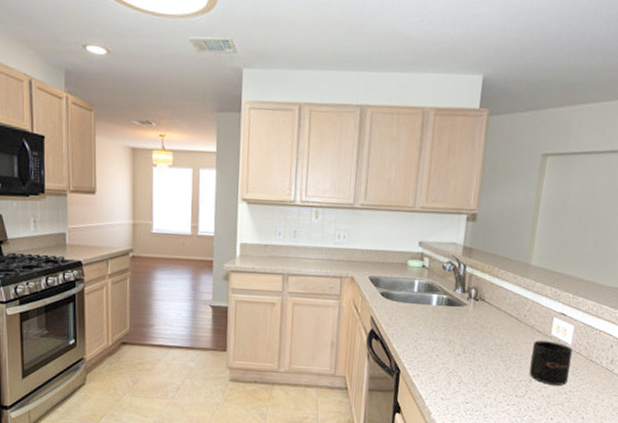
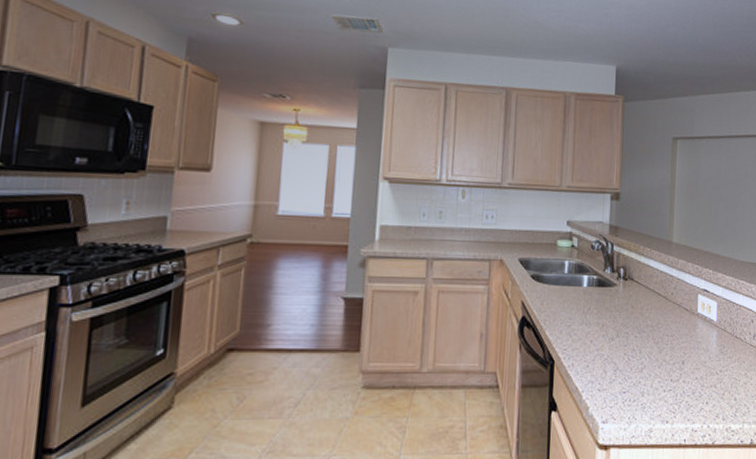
mug: present [529,340,573,386] -> none [681,319,719,365]

